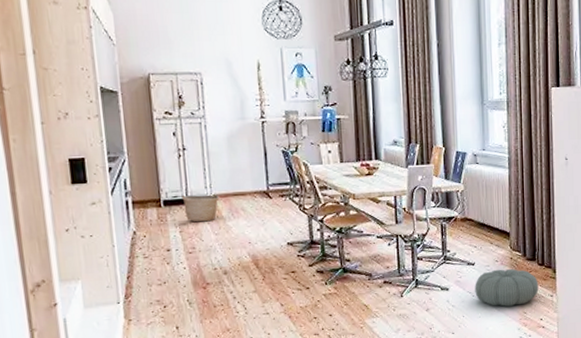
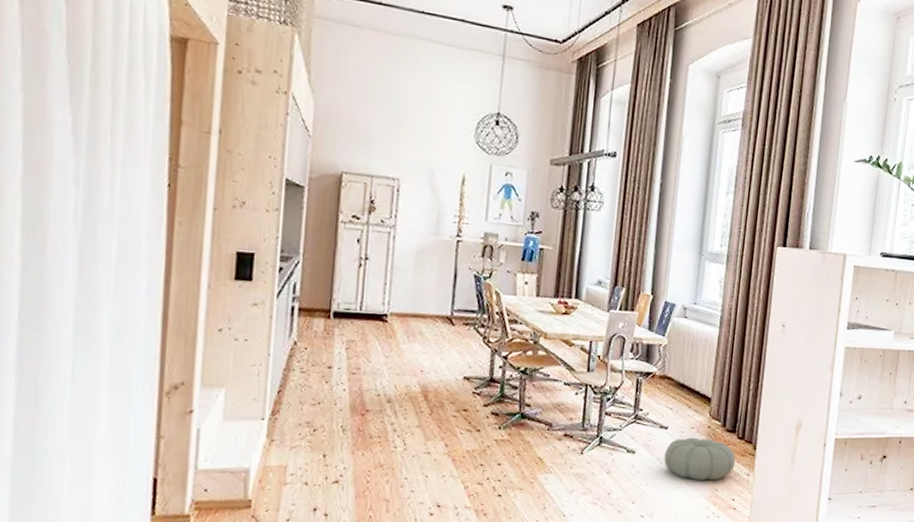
basket: present [182,194,220,222] -> none [354,308,397,342]

